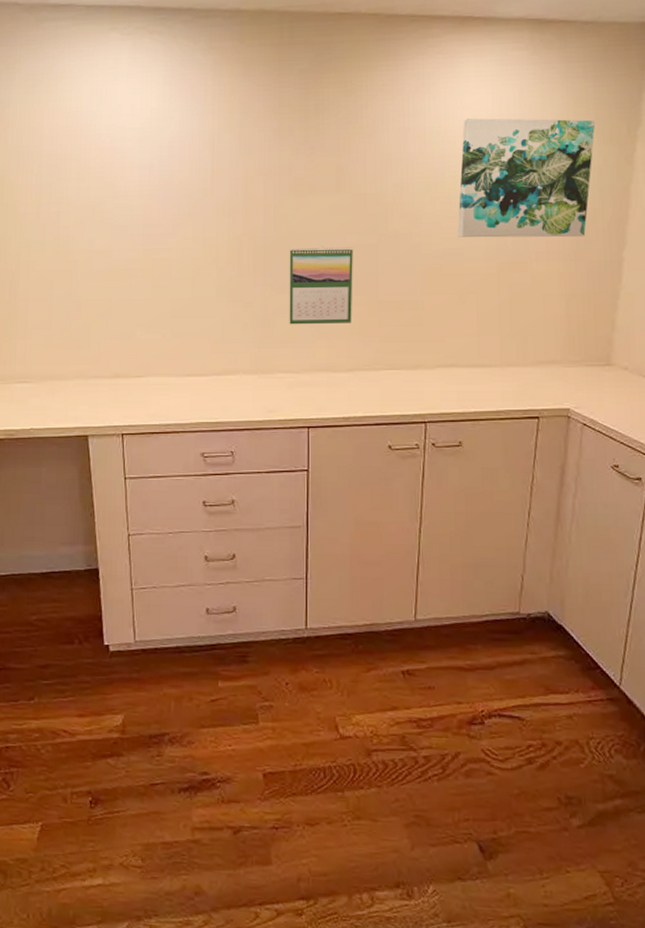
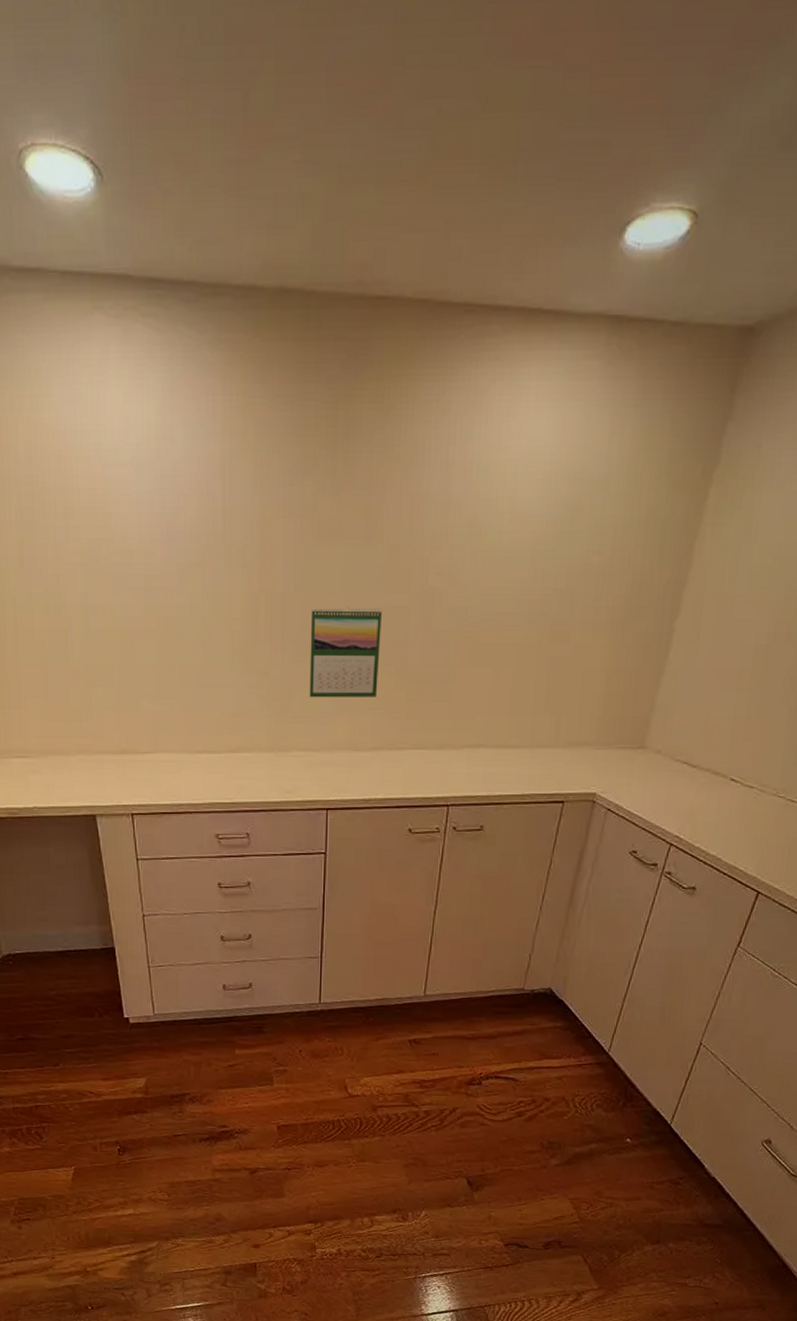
wall art: present [458,117,596,238] -> none [499,449,668,603]

